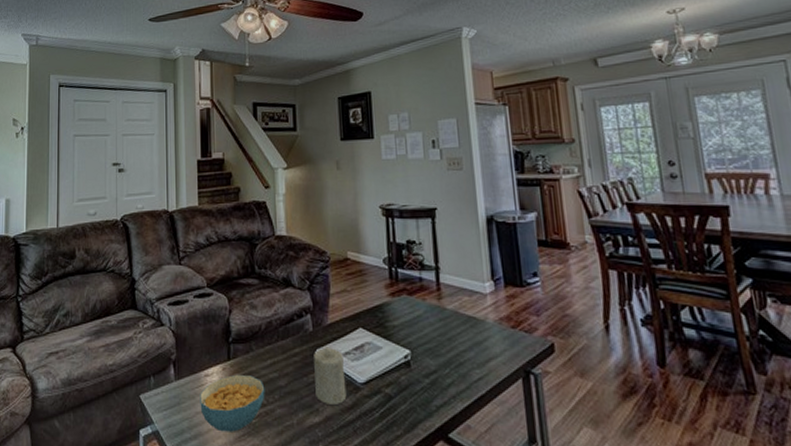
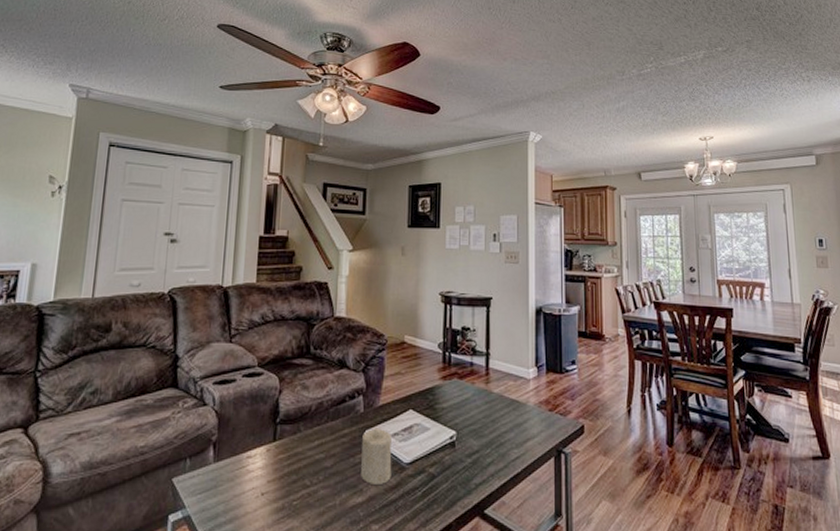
cereal bowl: present [200,374,265,432] -> none [239,455,310,515]

